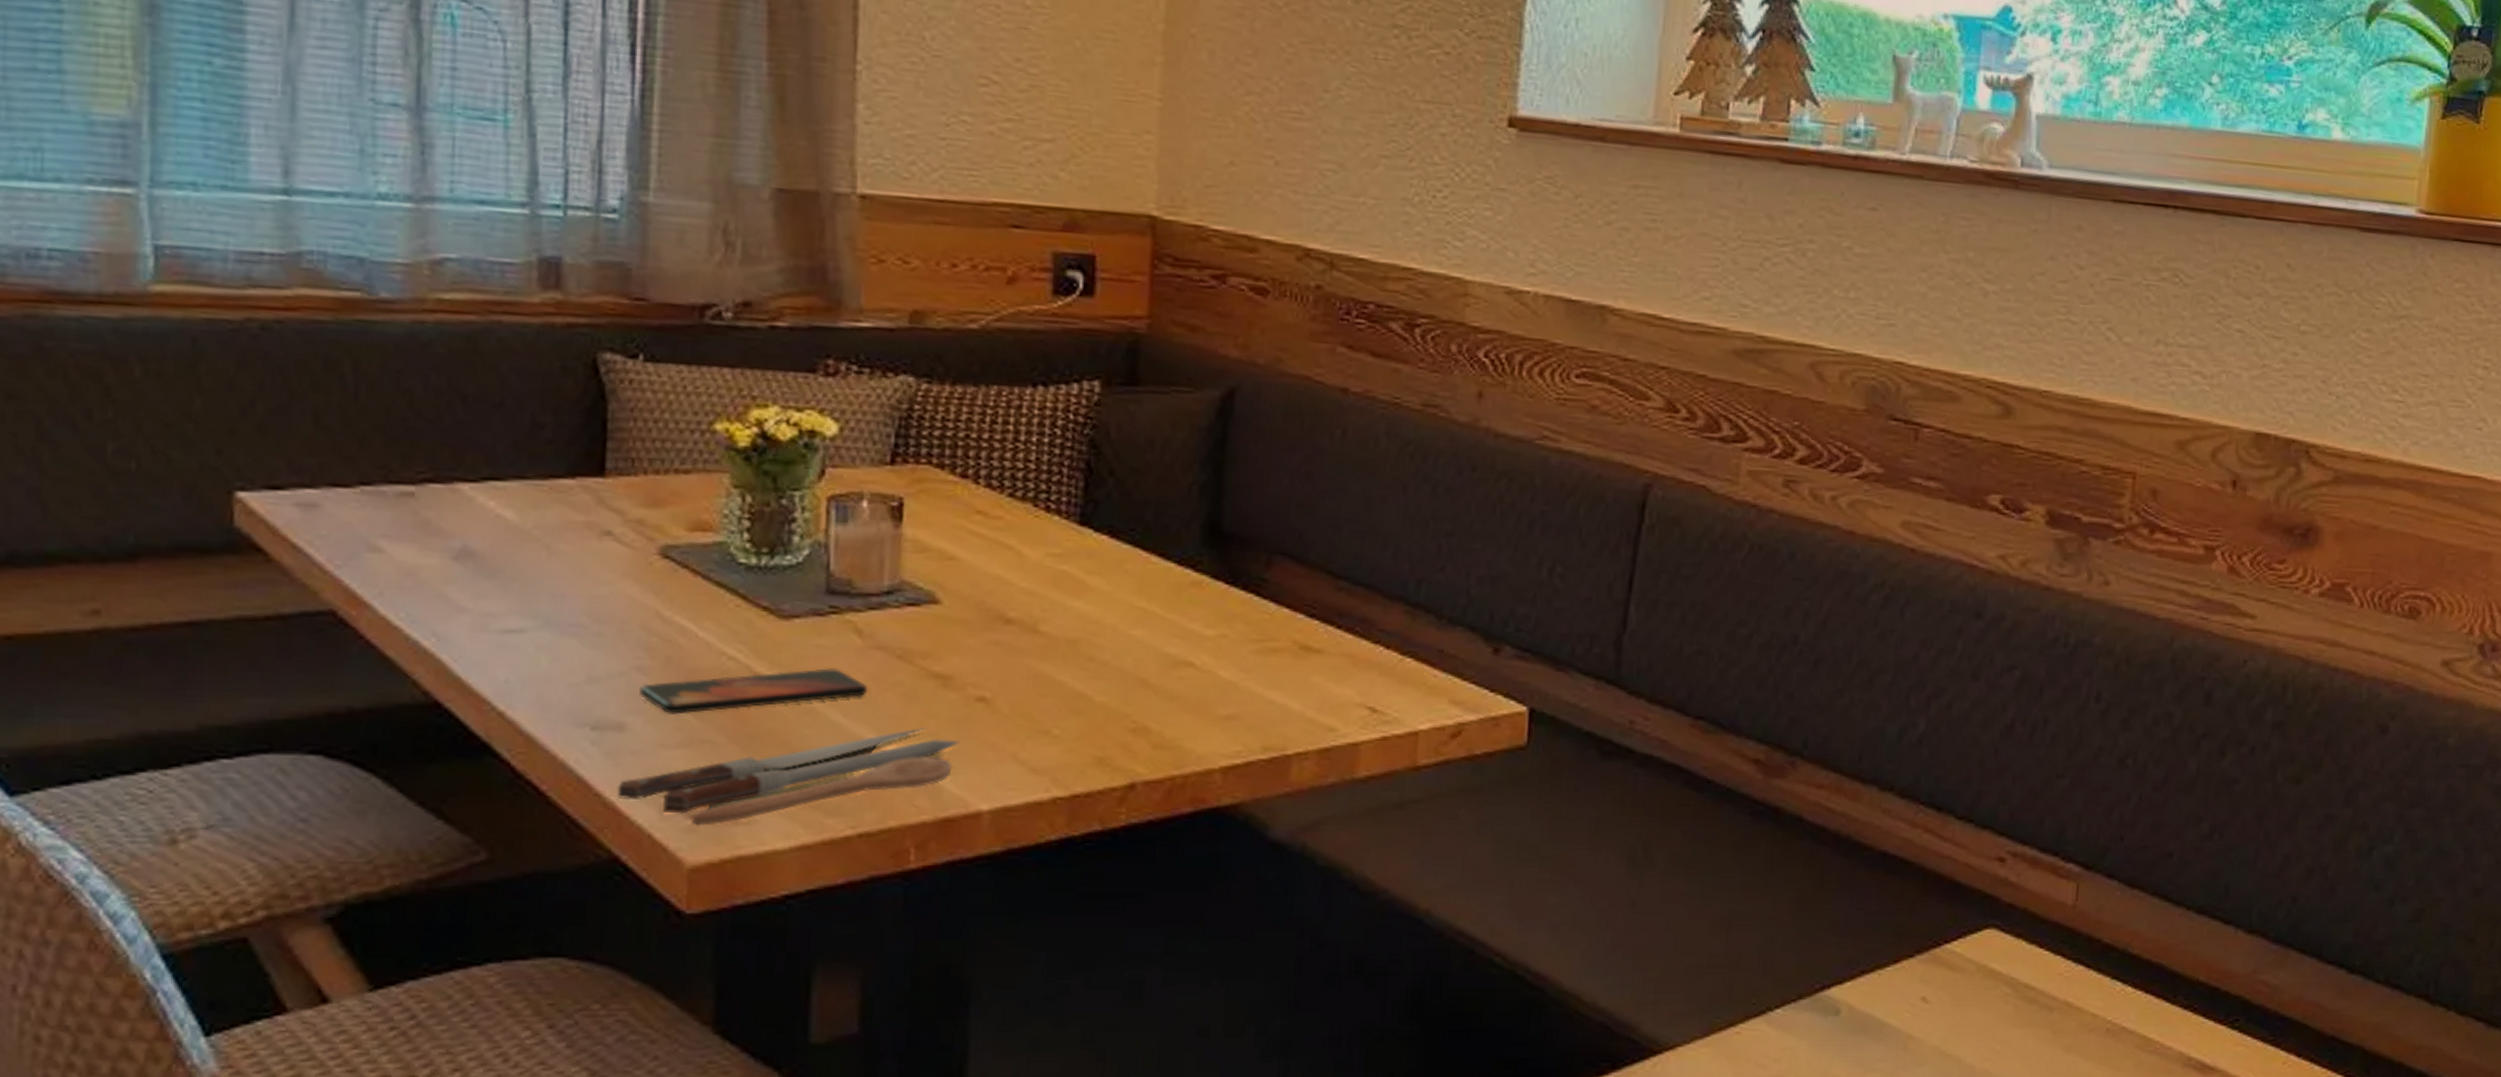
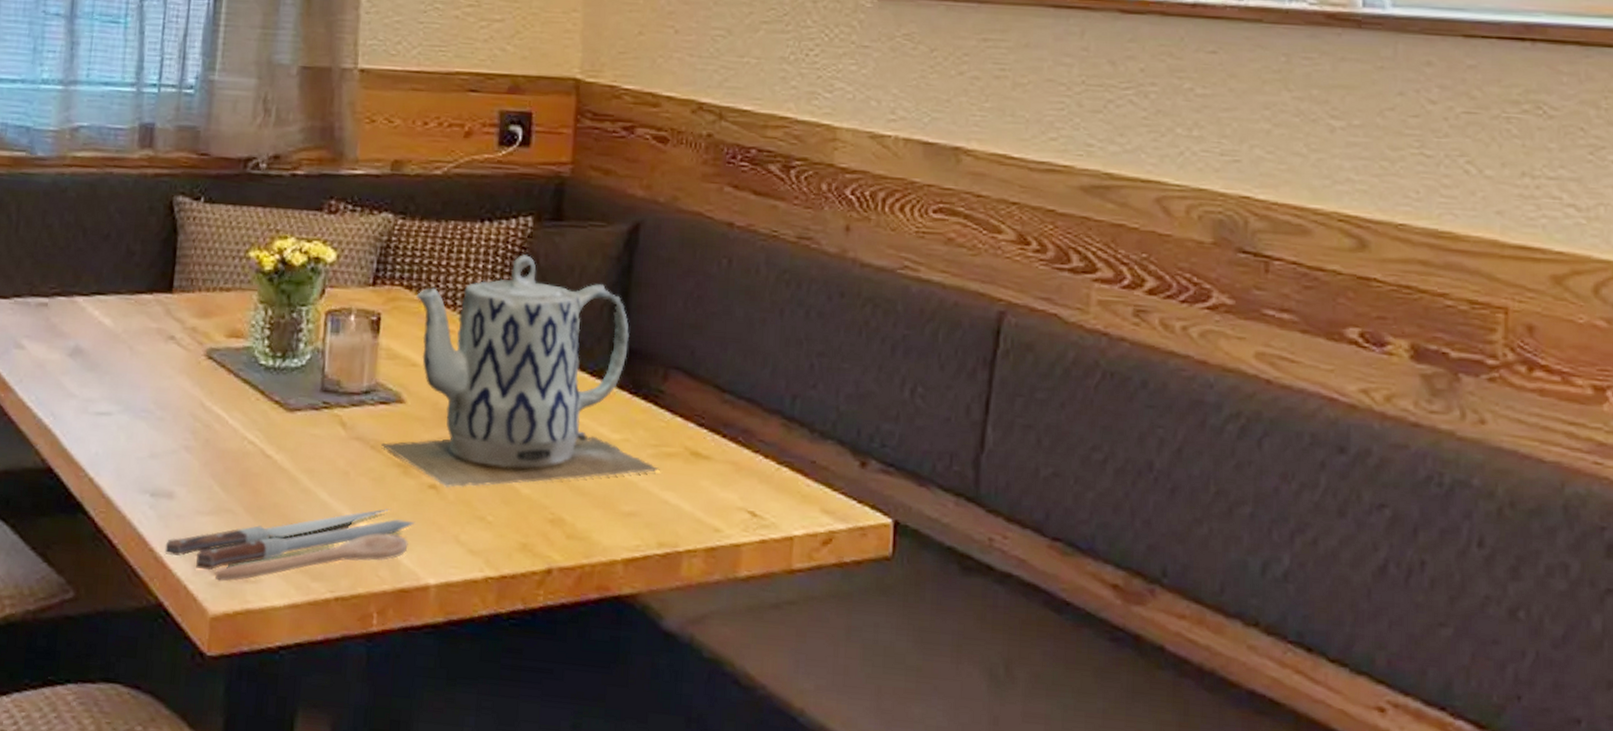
smartphone: present [639,668,868,715] -> none [185,454,348,487]
teapot: none [911,426,1264,701] -> present [381,255,660,489]

